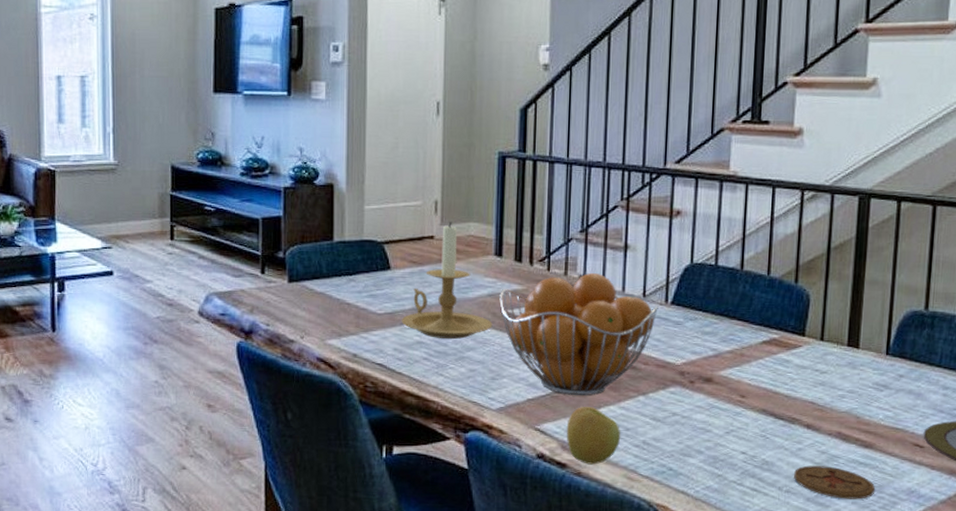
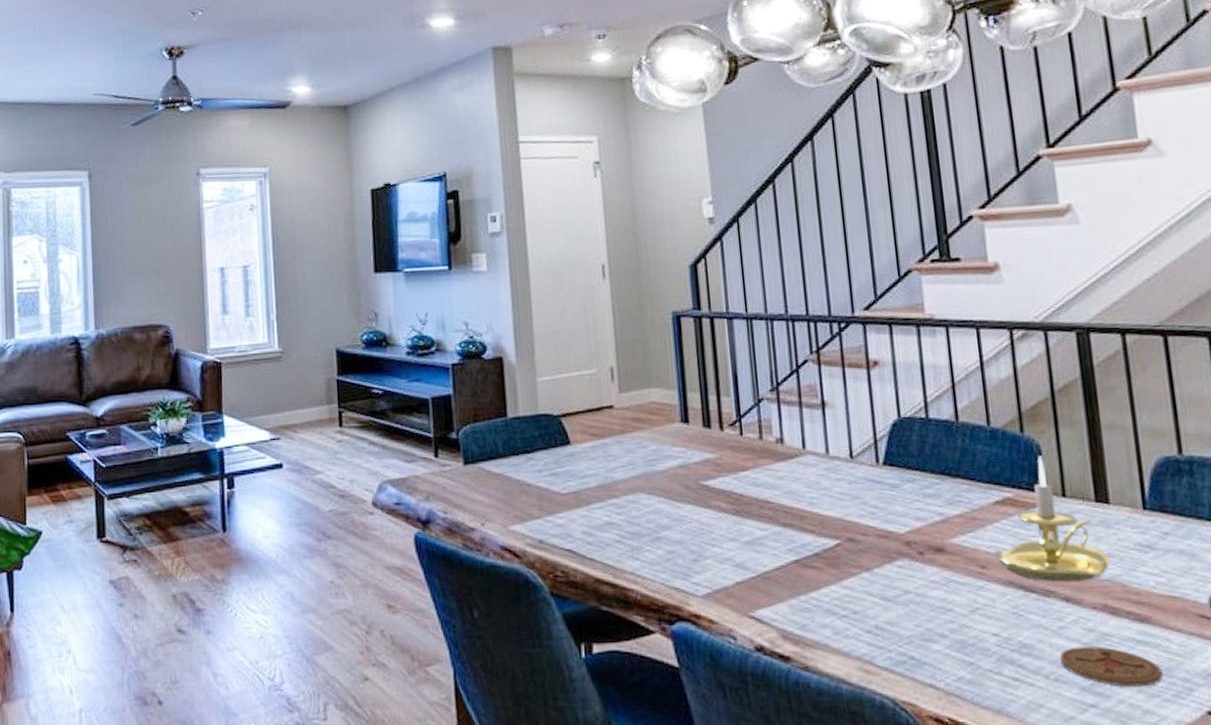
candle holder: present [401,222,493,340] -> none [587,389,688,519]
fruit basket: present [499,272,658,396] -> none [691,434,870,575]
apple: present [566,407,621,465] -> none [784,588,849,656]
candle holder: none [754,304,851,412] -> present [993,456,1111,582]

